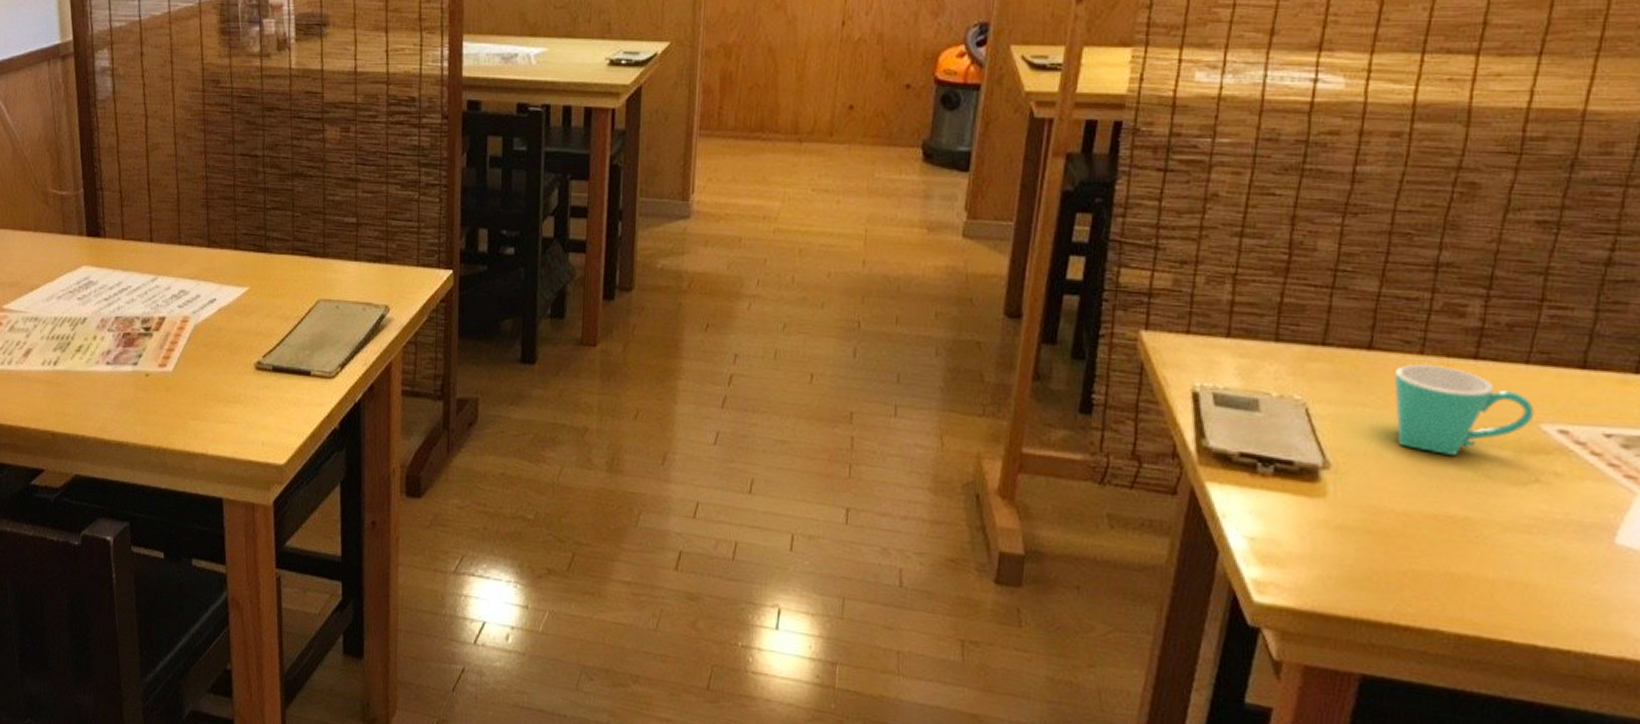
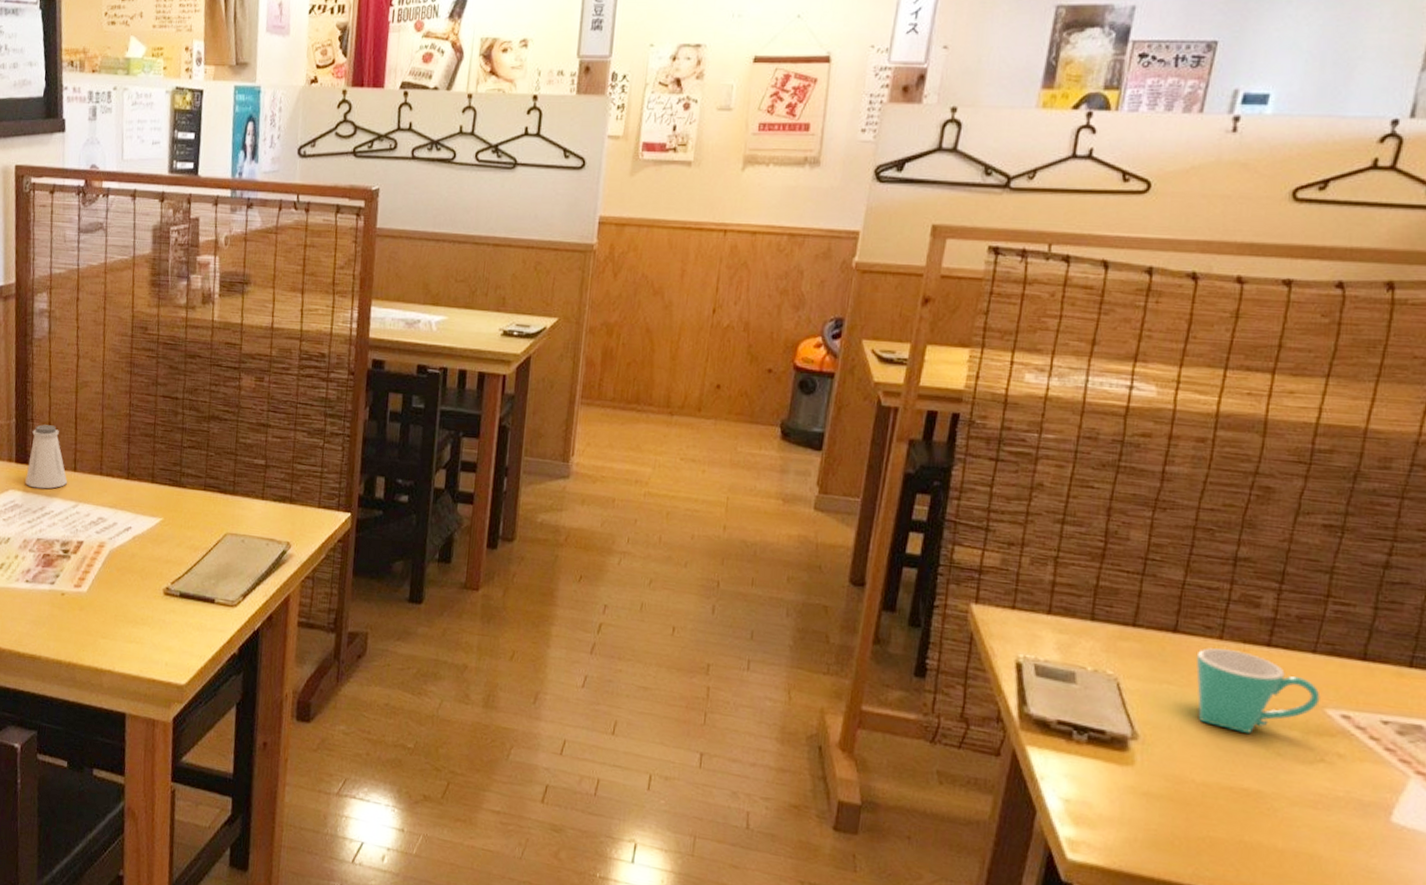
saltshaker: none [99,193,144,263] -> present [25,424,67,489]

